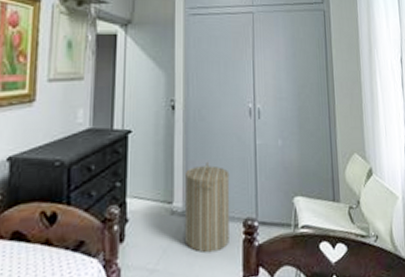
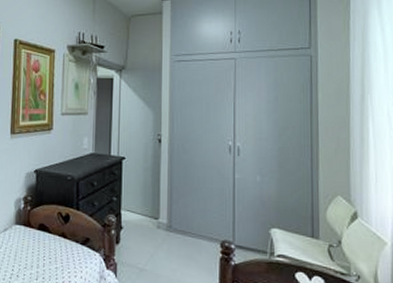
laundry hamper: present [184,163,230,253] -> none [168,189,209,264]

